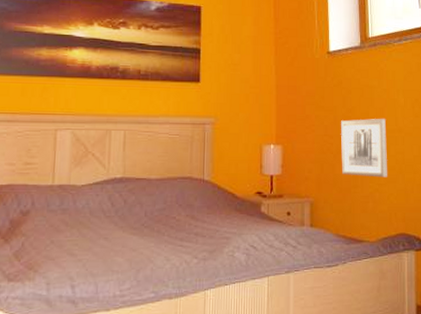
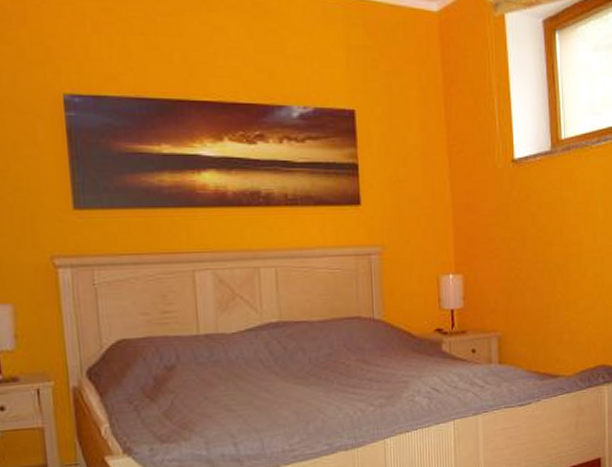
wall art: present [341,119,387,178] -> none [530,237,585,305]

